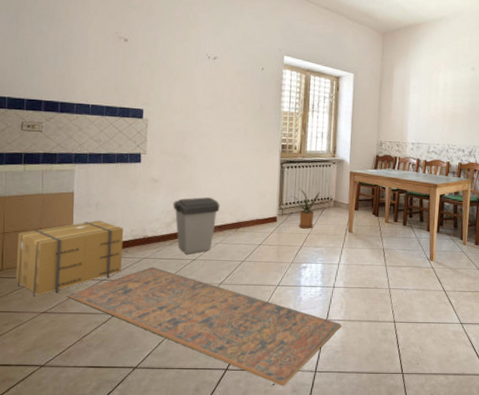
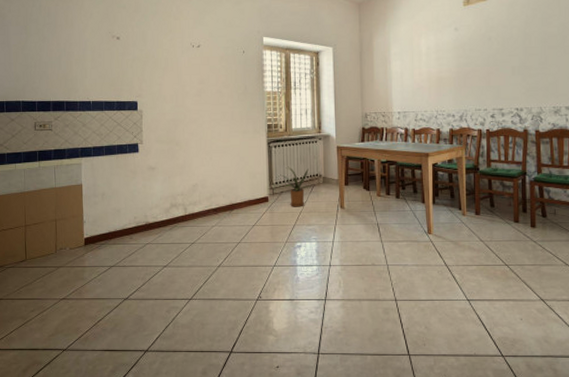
cardboard box: present [16,220,124,297] -> none [37,209,128,284]
rug: present [67,267,341,386] -> none [82,252,341,369]
trash can: present [173,197,220,254] -> none [170,181,214,238]

